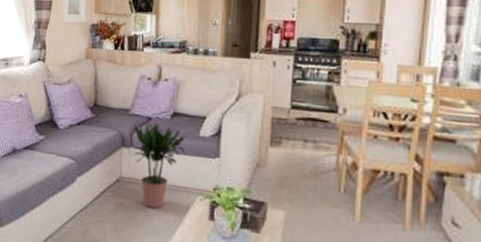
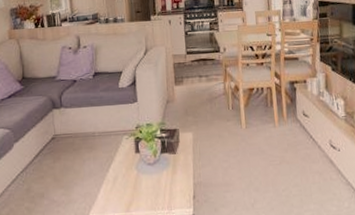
potted plant: present [133,122,185,209] -> none [61,83,109,155]

